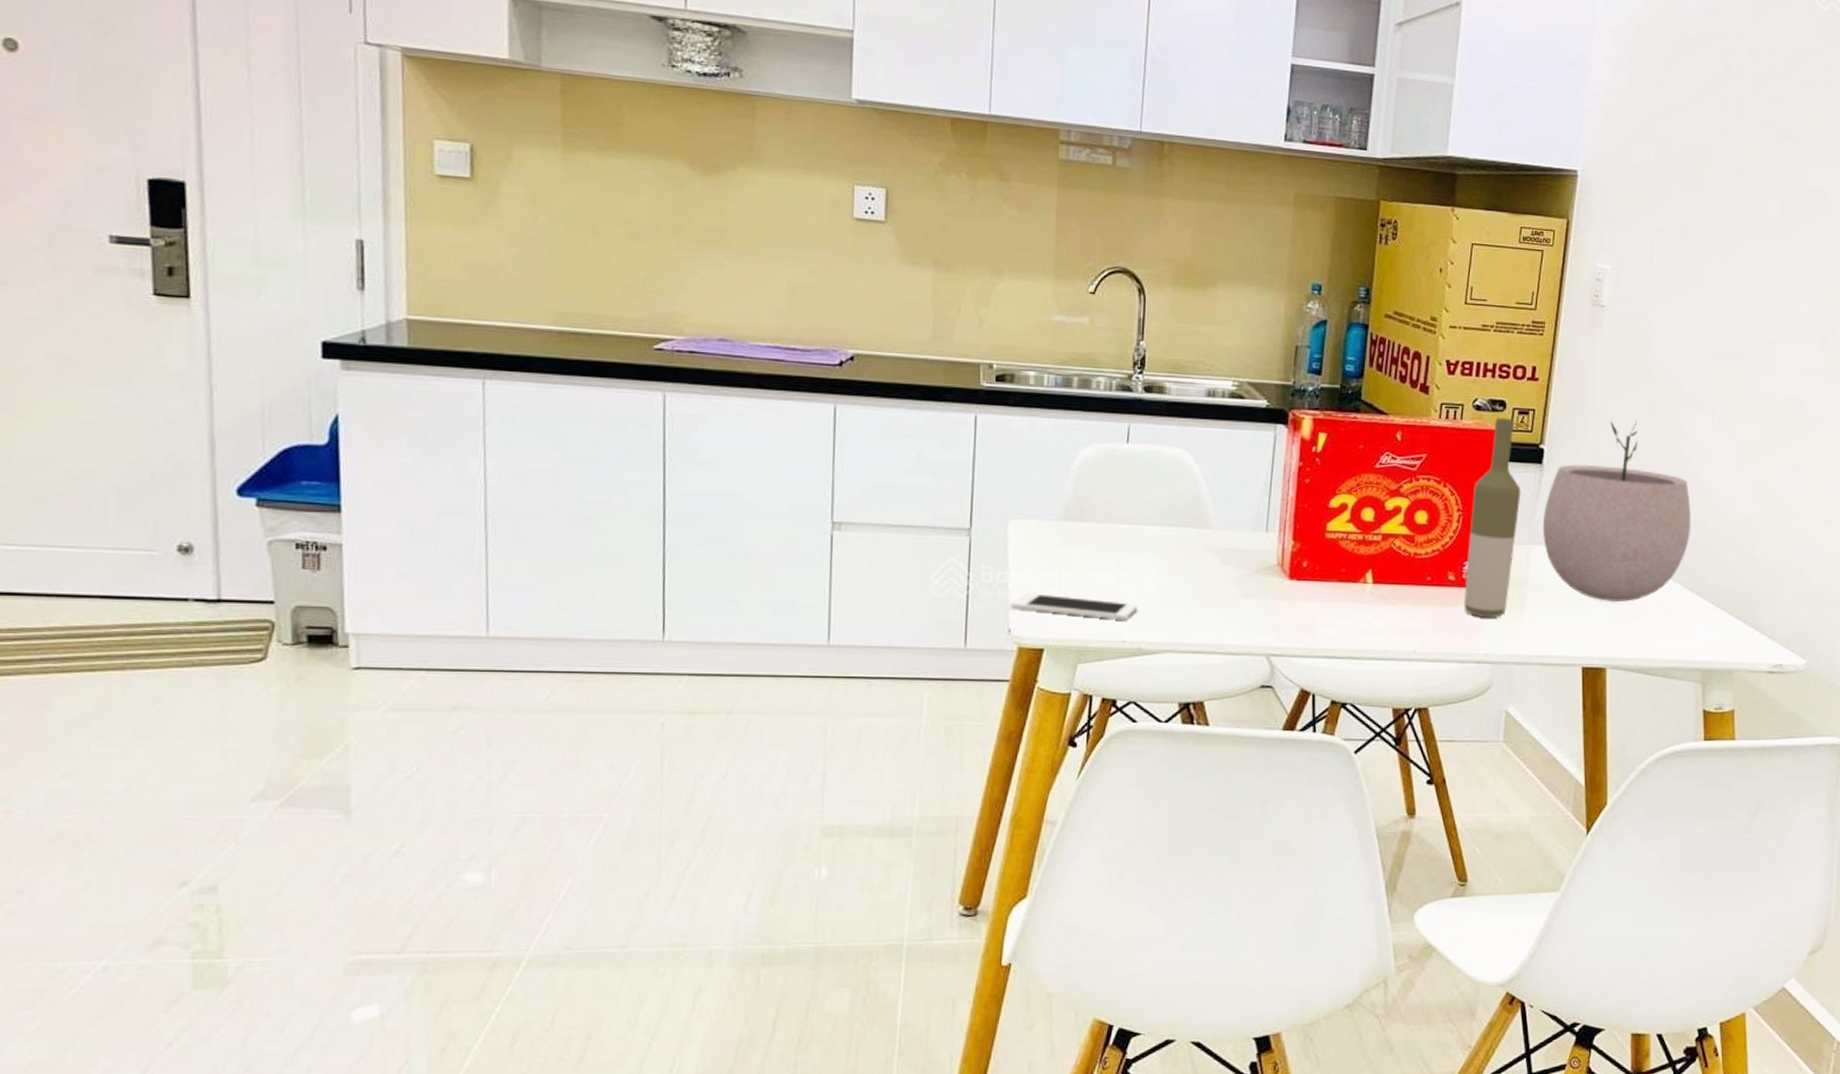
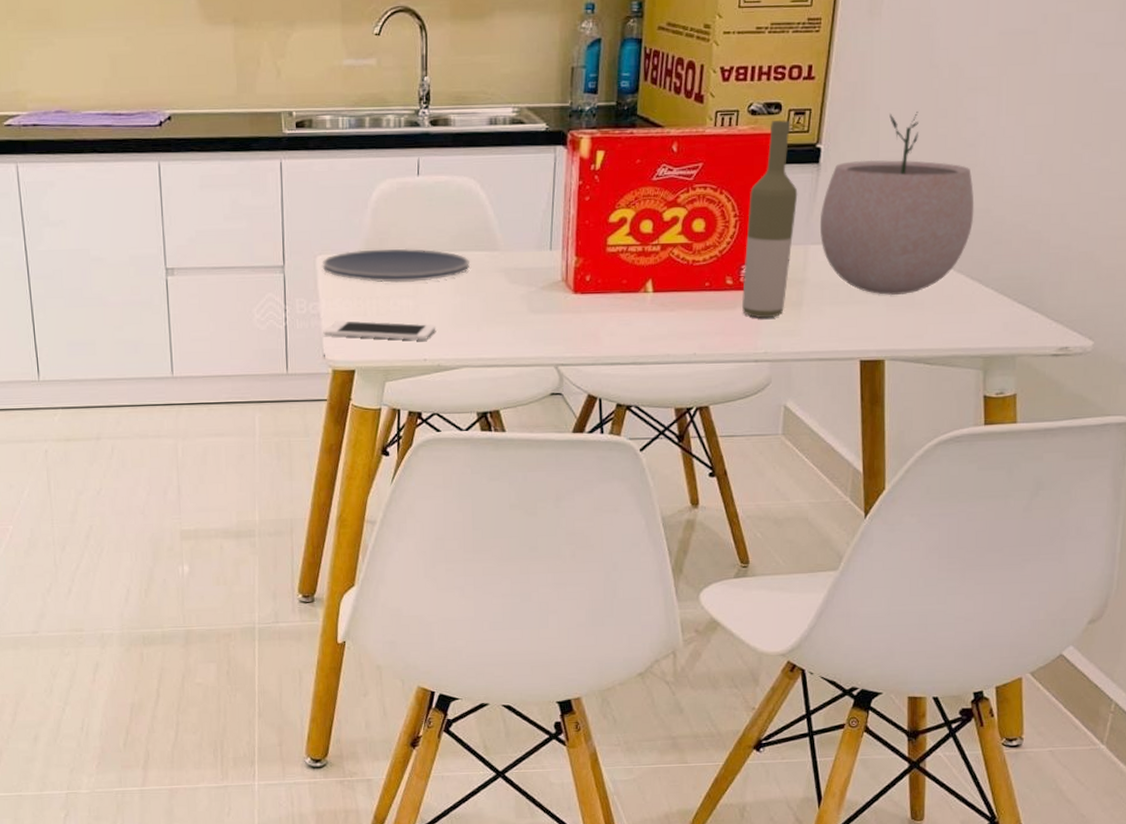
plate: none [1014,517,1179,556] -> present [322,248,470,283]

